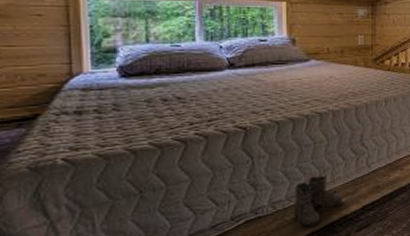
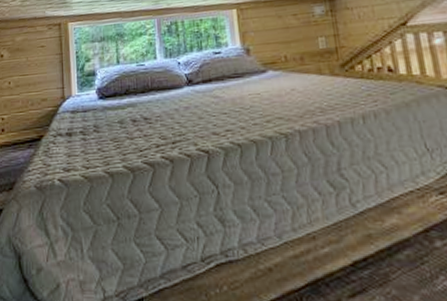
boots: present [288,175,343,227] -> none [262,214,326,282]

